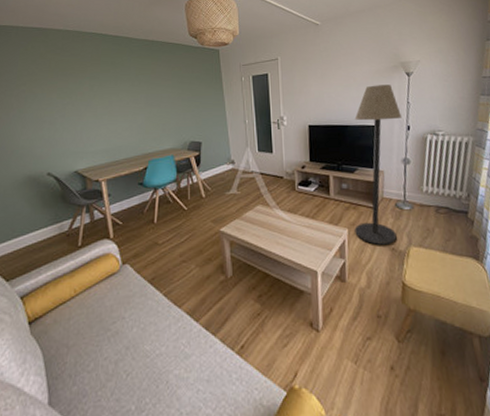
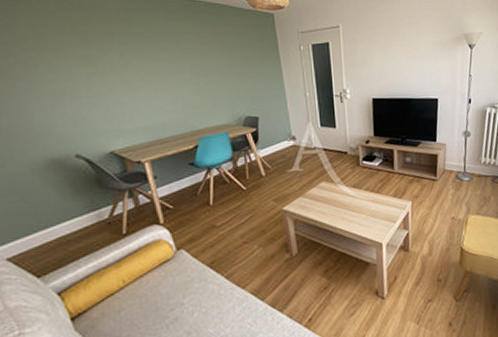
floor lamp: present [354,84,402,245] -> none [418,57,464,215]

